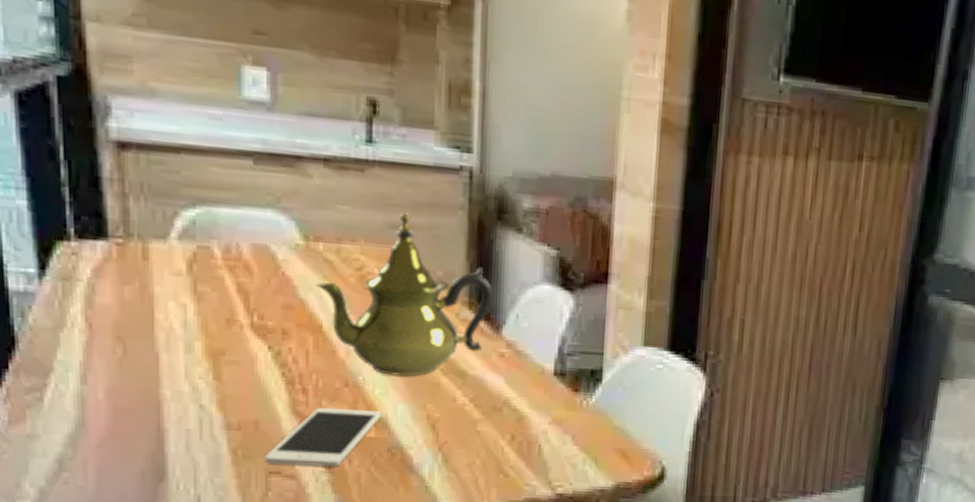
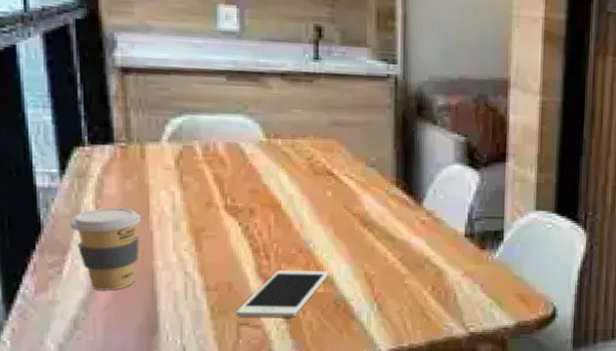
coffee cup: none [51,320,144,425] -> present [69,207,141,291]
teapot: present [316,212,494,377] -> none [276,113,416,243]

